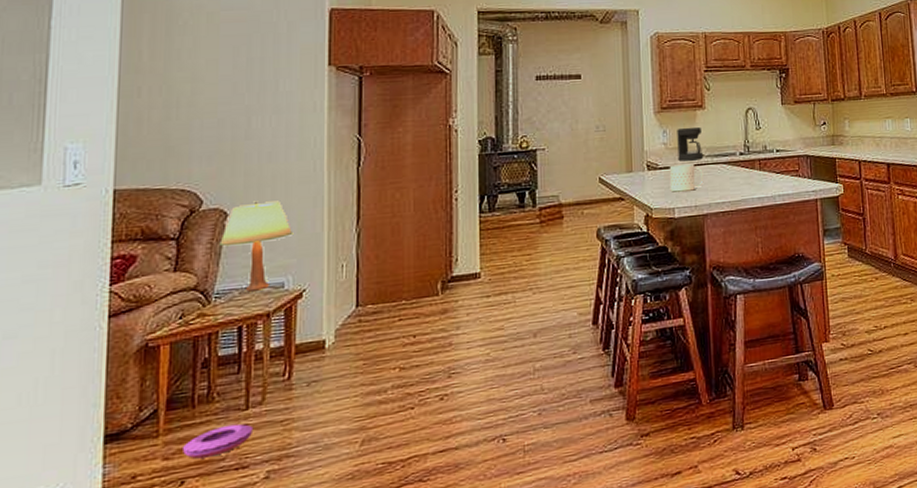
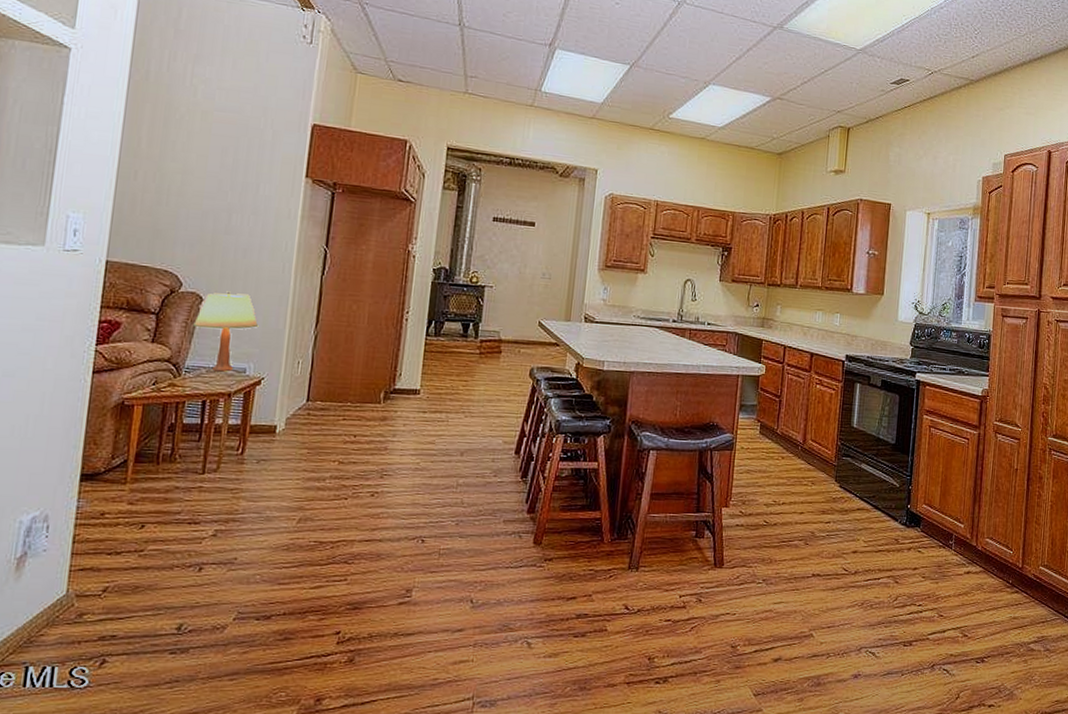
dog toy: present [183,424,254,459] -> none [145,484,208,509]
mug: present [669,163,704,192] -> none [602,321,636,348]
coffee maker: present [677,127,703,162] -> none [614,288,640,321]

